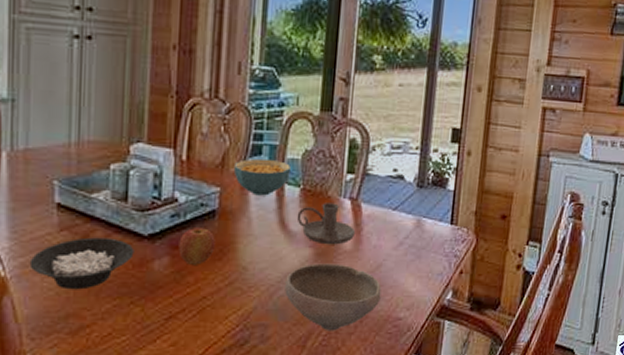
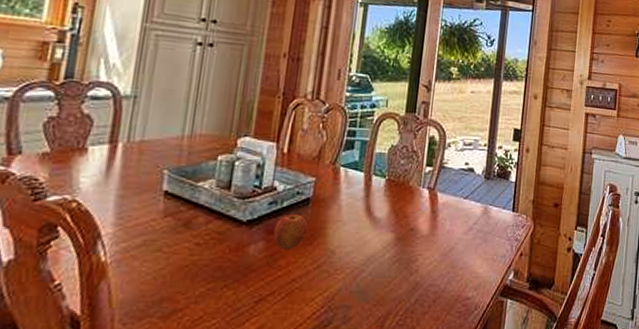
cereal bowl: present [29,237,134,290] -> none [130,223,233,274]
cereal bowl: present [233,158,291,196] -> none [328,152,378,186]
bowl: present [284,263,382,331] -> none [367,247,453,311]
candle holder: present [296,203,356,245] -> none [381,192,432,230]

